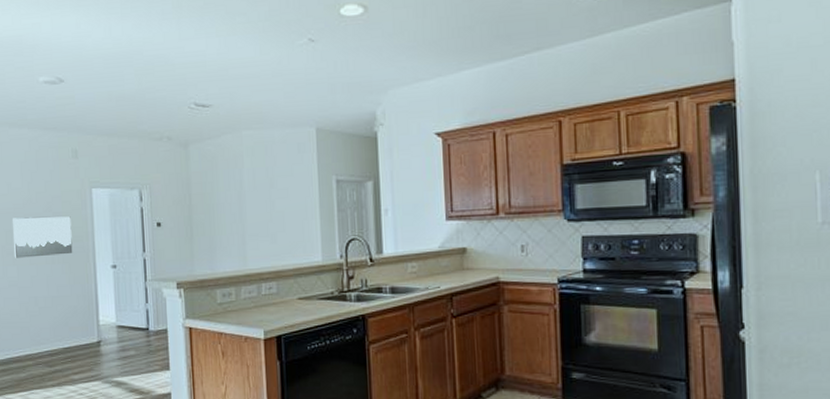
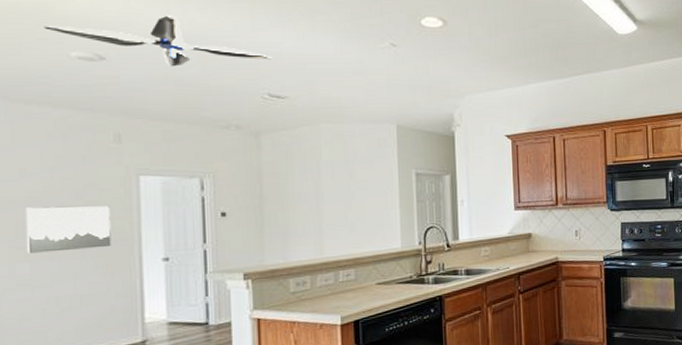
ceiling fan: none [20,34,198,84] -> present [44,15,273,67]

